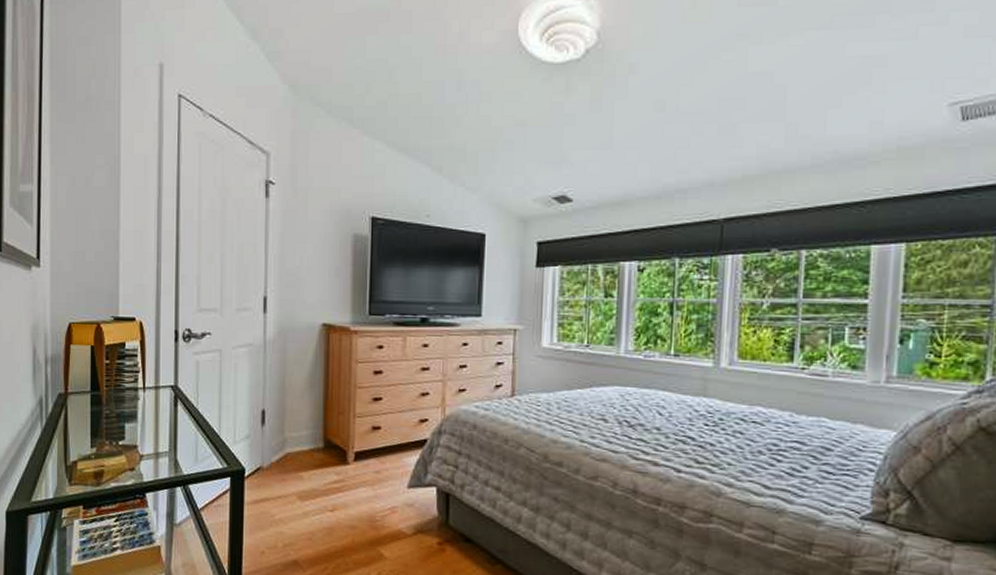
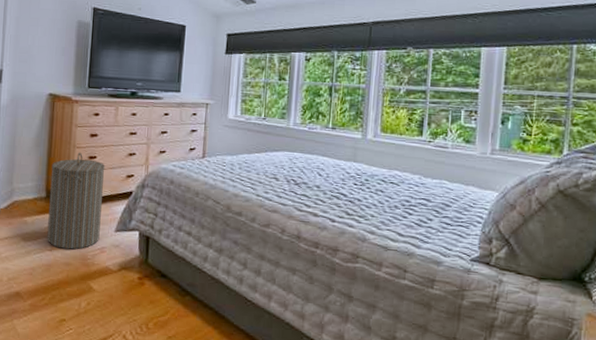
laundry hamper: none [327,392,393,510] -> present [47,152,105,250]

